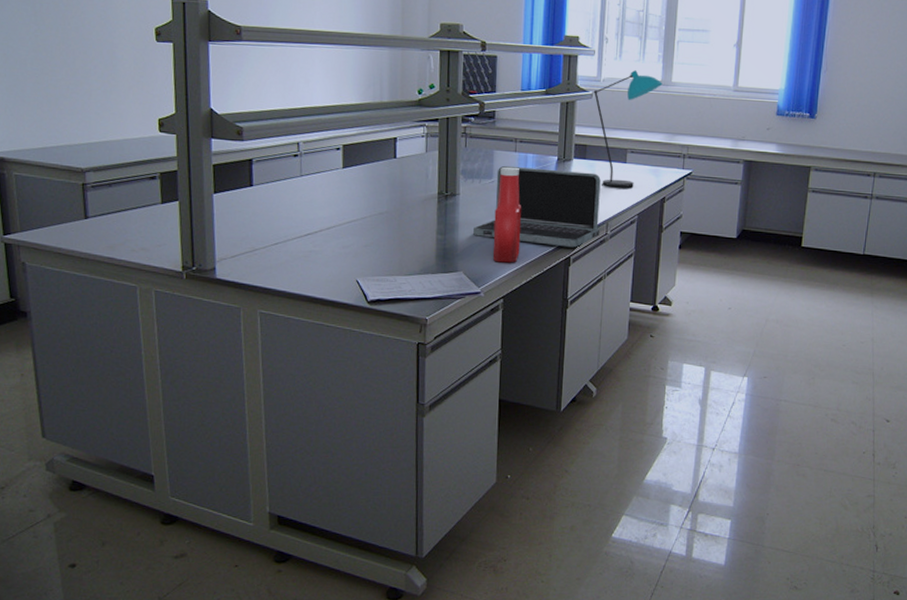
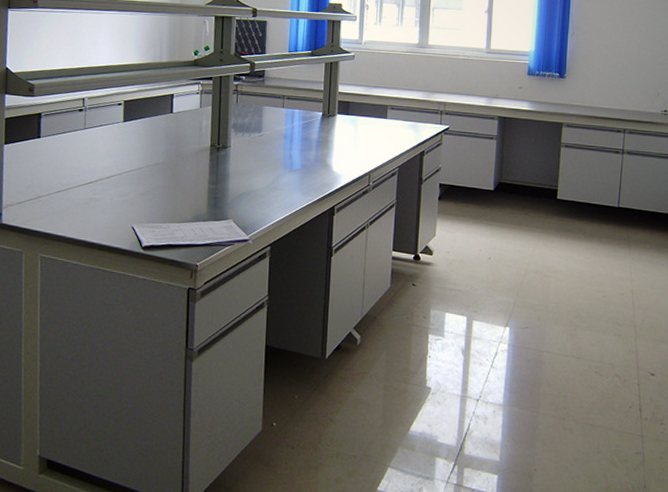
laptop: present [473,165,601,248] -> none [243,120,363,198]
ketchup bottle: present [493,166,522,263] -> none [261,121,288,212]
desk lamp: present [593,70,663,187] -> none [355,34,420,141]

